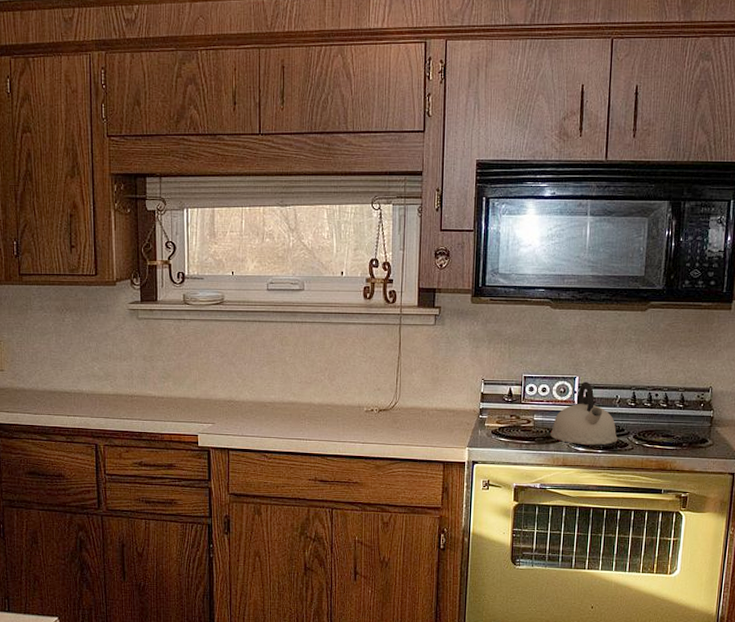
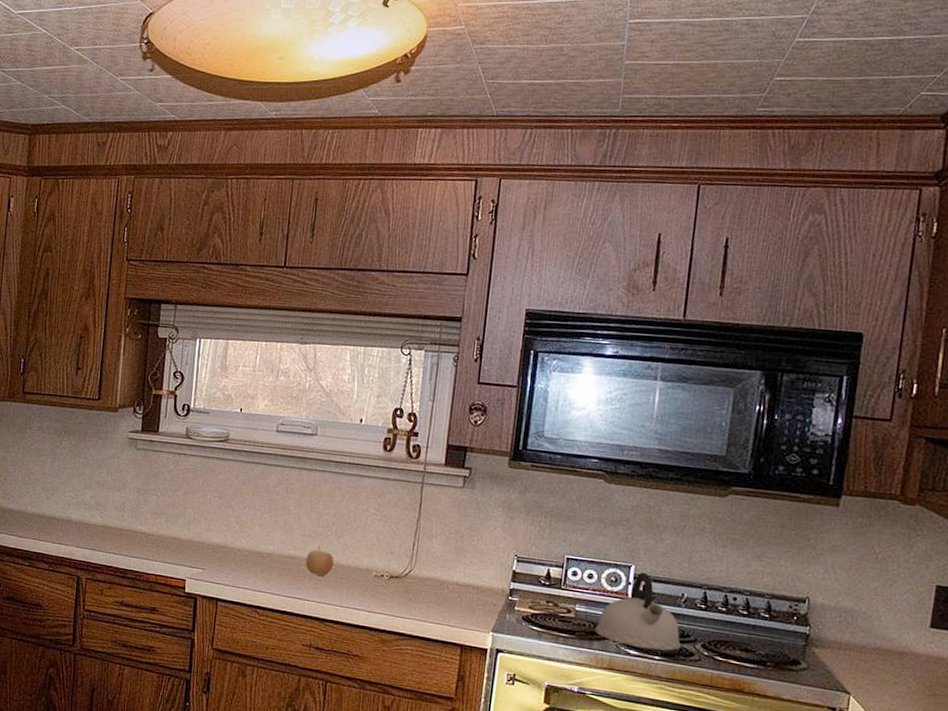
fruit: none [304,390,329,416] -> present [305,546,334,576]

